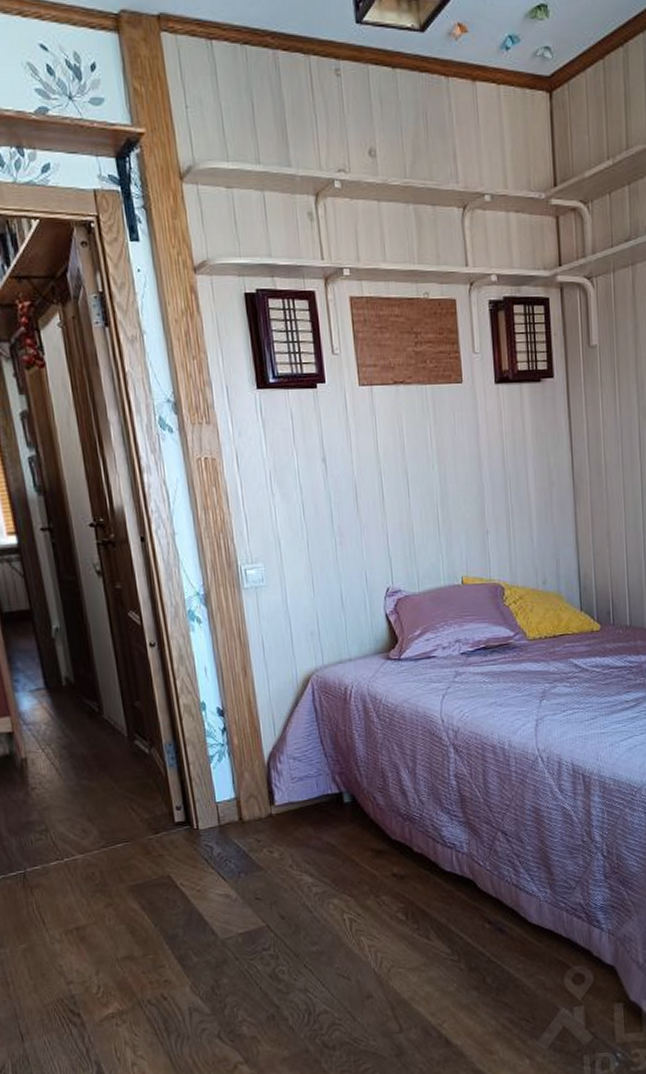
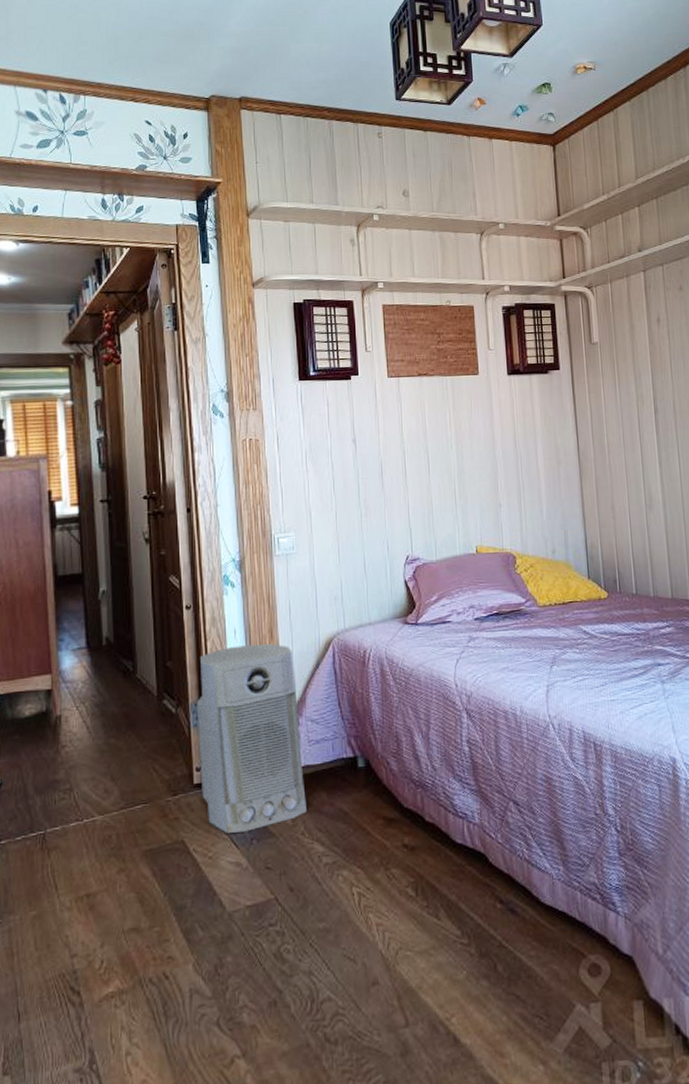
air purifier: none [170,681,294,869] -> present [196,644,307,834]

